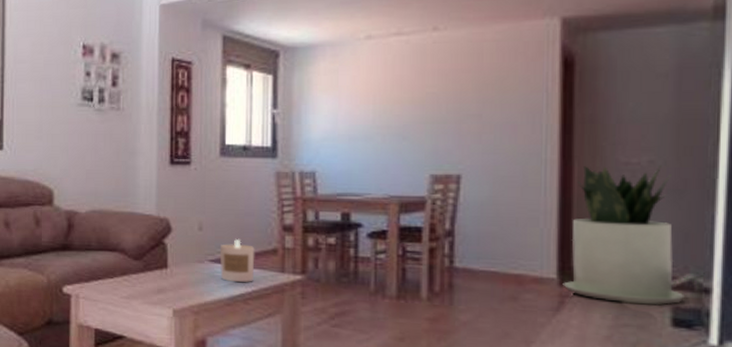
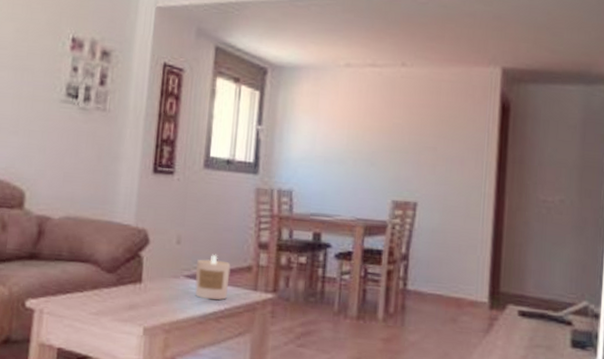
planter: present [562,164,685,305] -> none [492,201,581,328]

